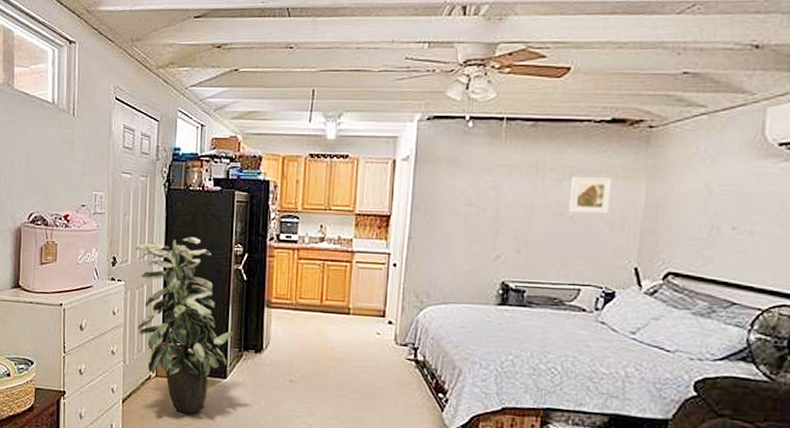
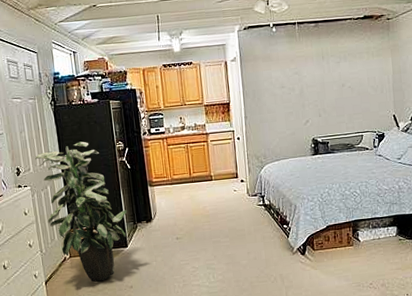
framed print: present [568,176,612,214] -> none [345,56,373,84]

